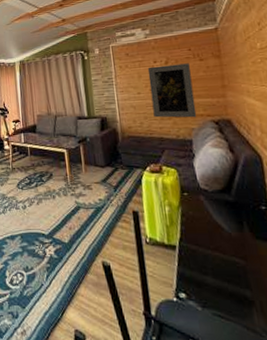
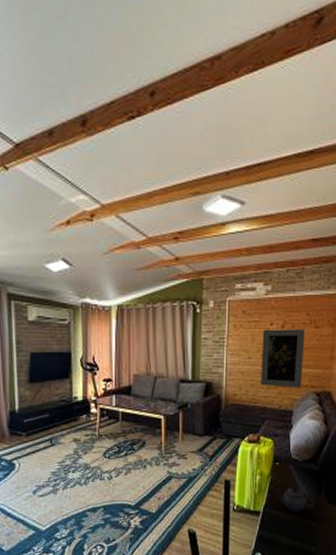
teapot: none [189,219,240,248] -> present [276,487,316,512]

